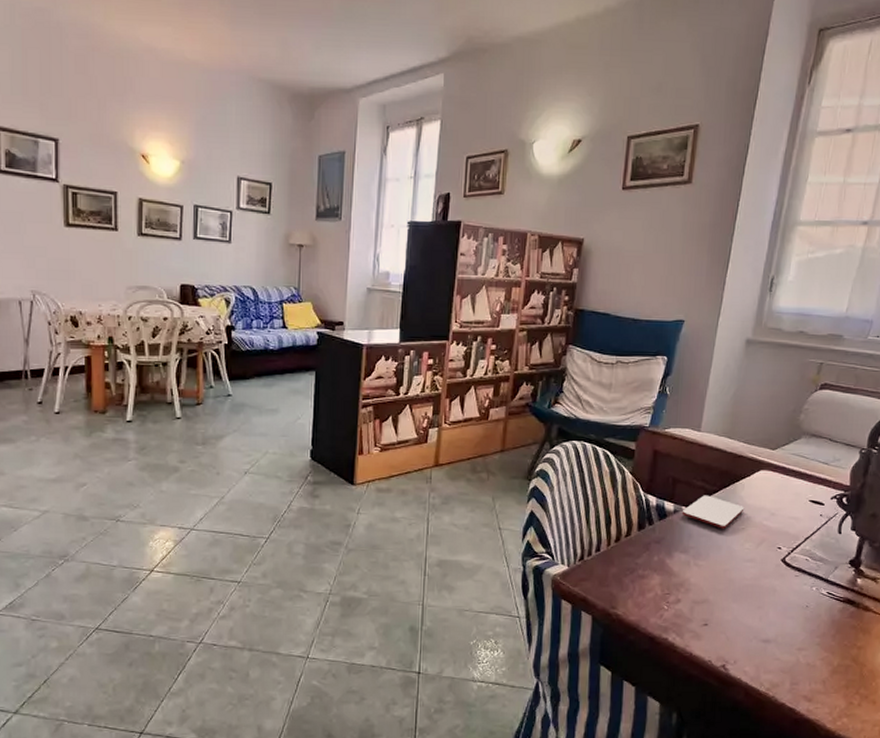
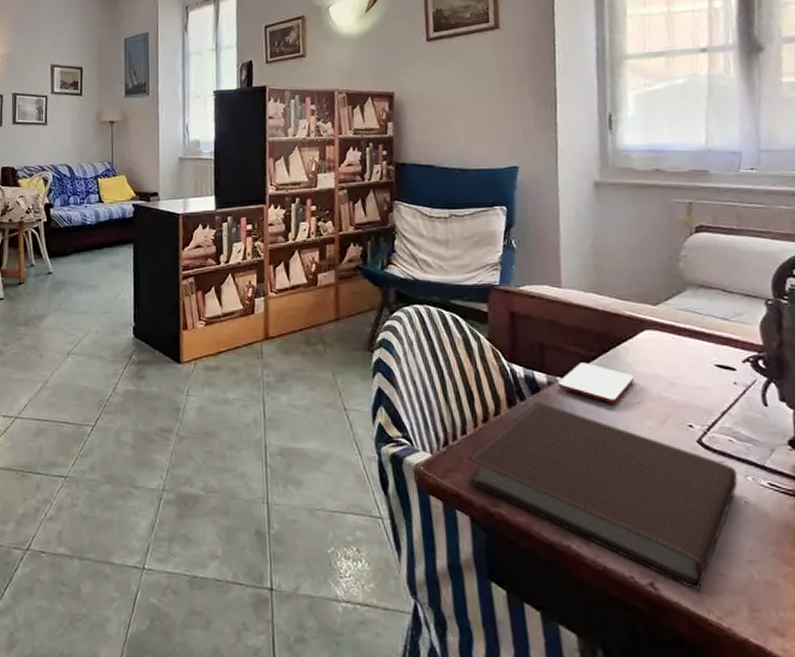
notebook: none [594,525,806,669] -> present [467,401,738,589]

